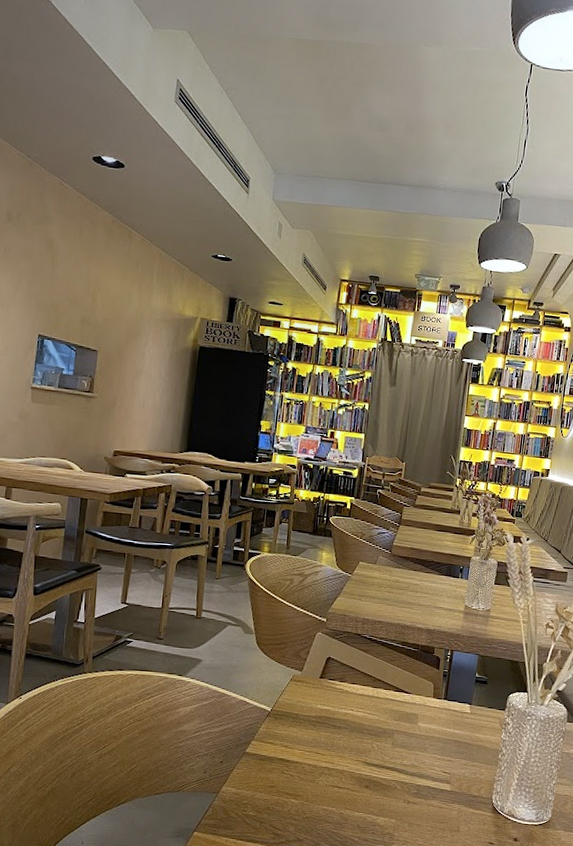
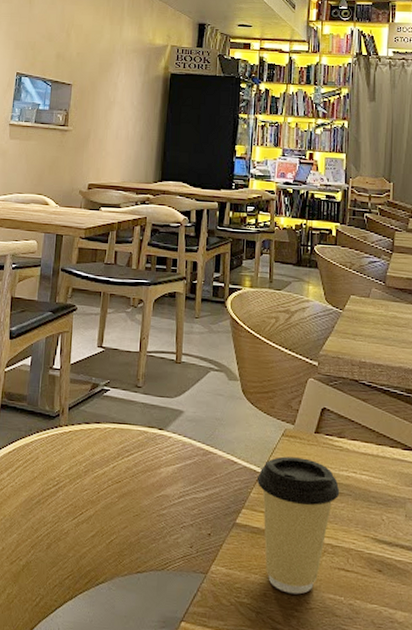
coffee cup: none [266,697,338,807] -> present [257,456,340,595]

